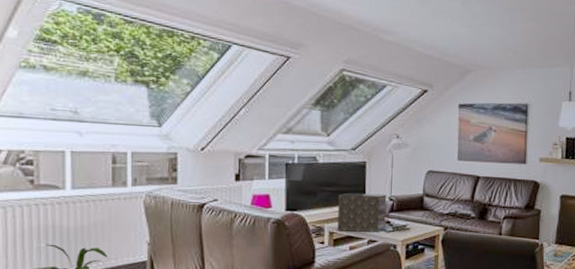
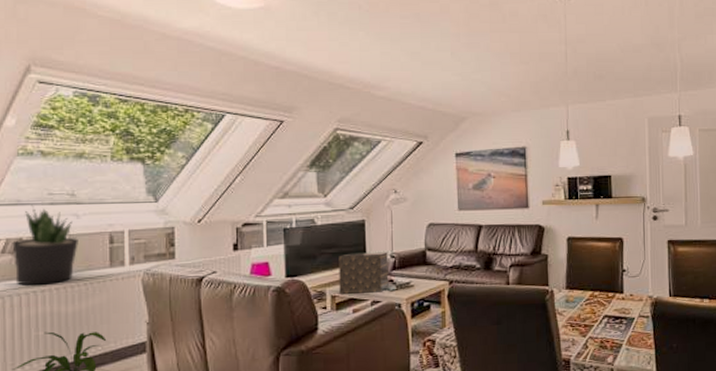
planter: none [14,118,81,199] -> present [12,204,78,287]

